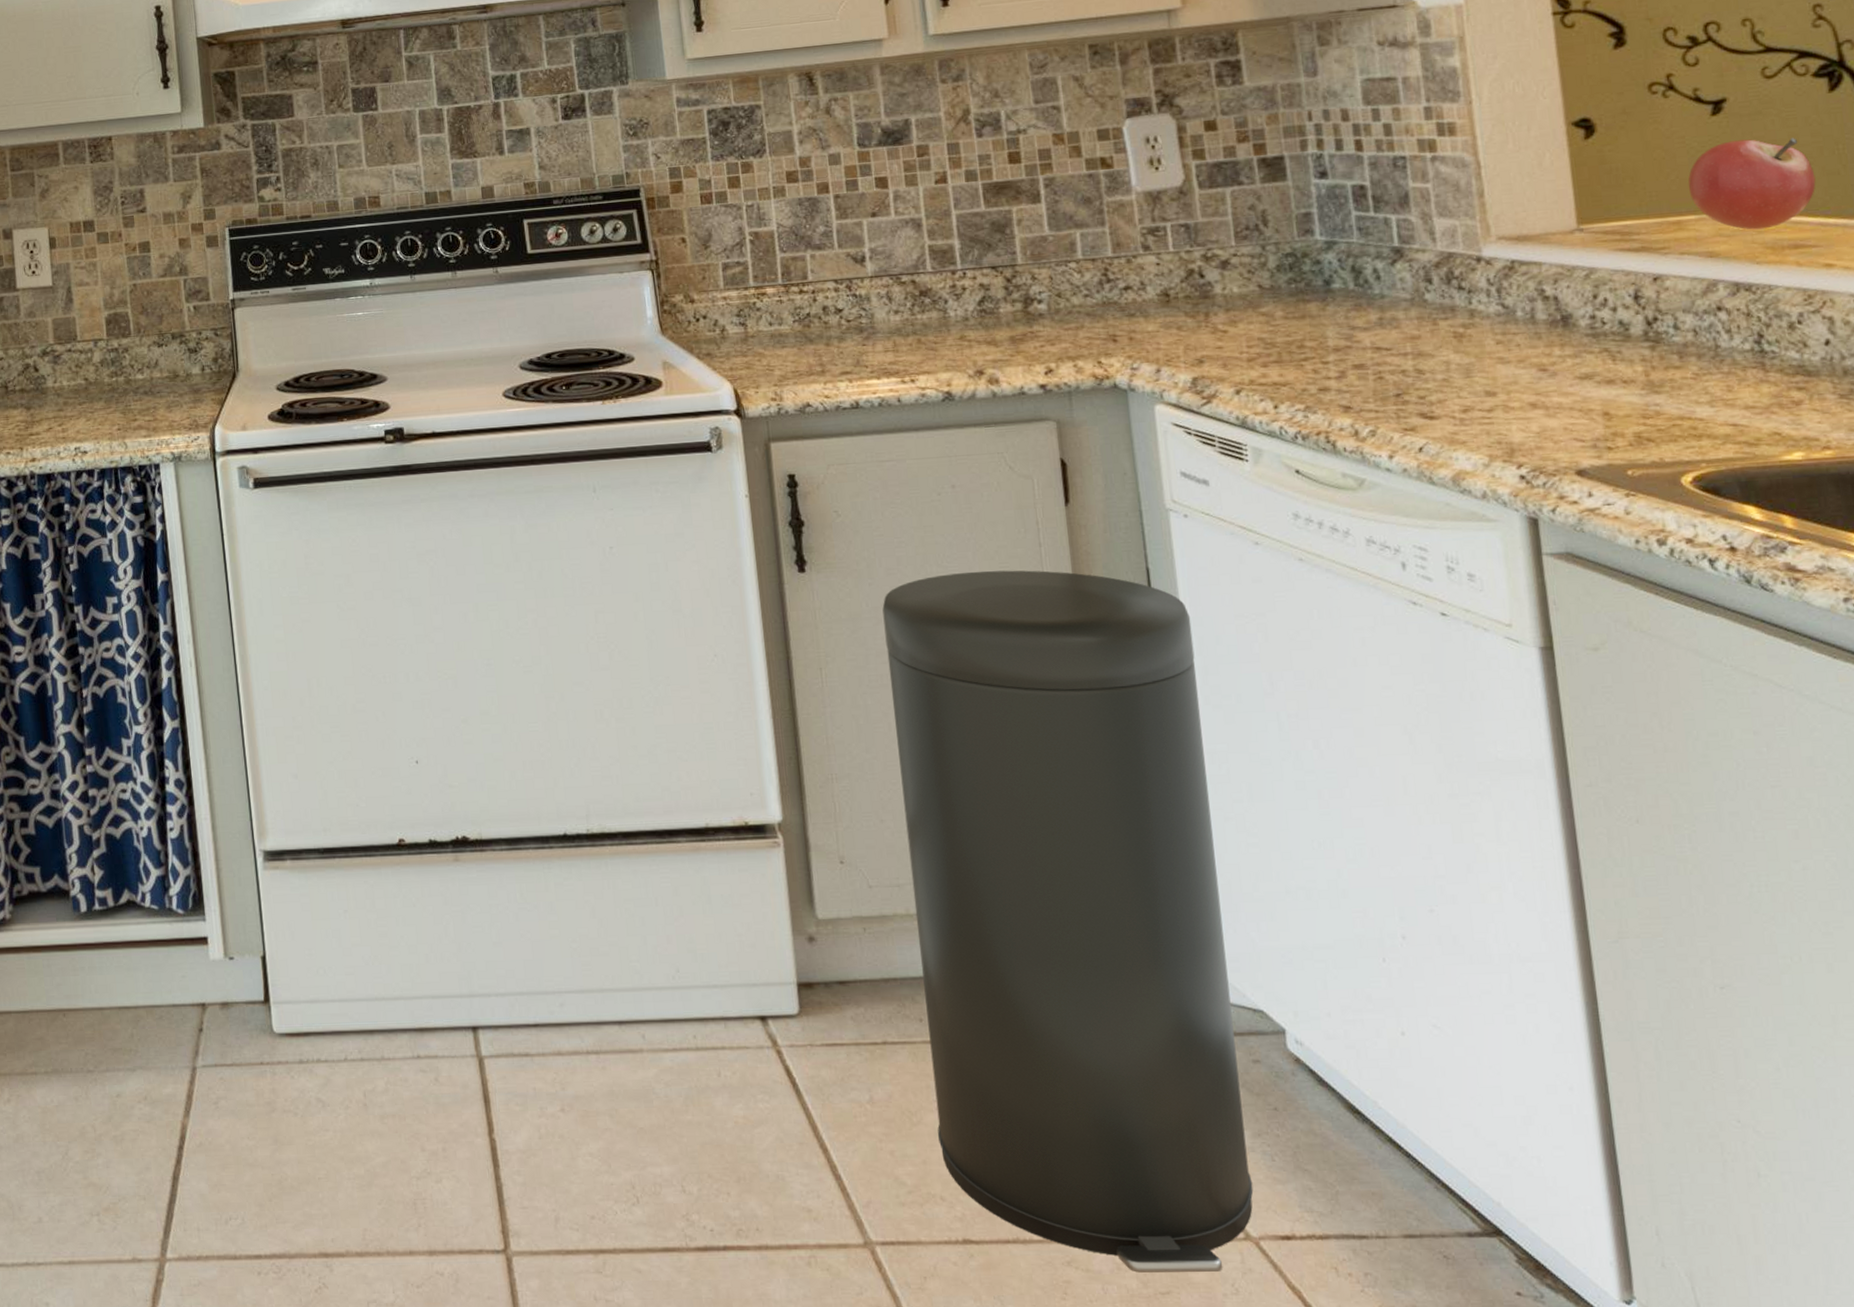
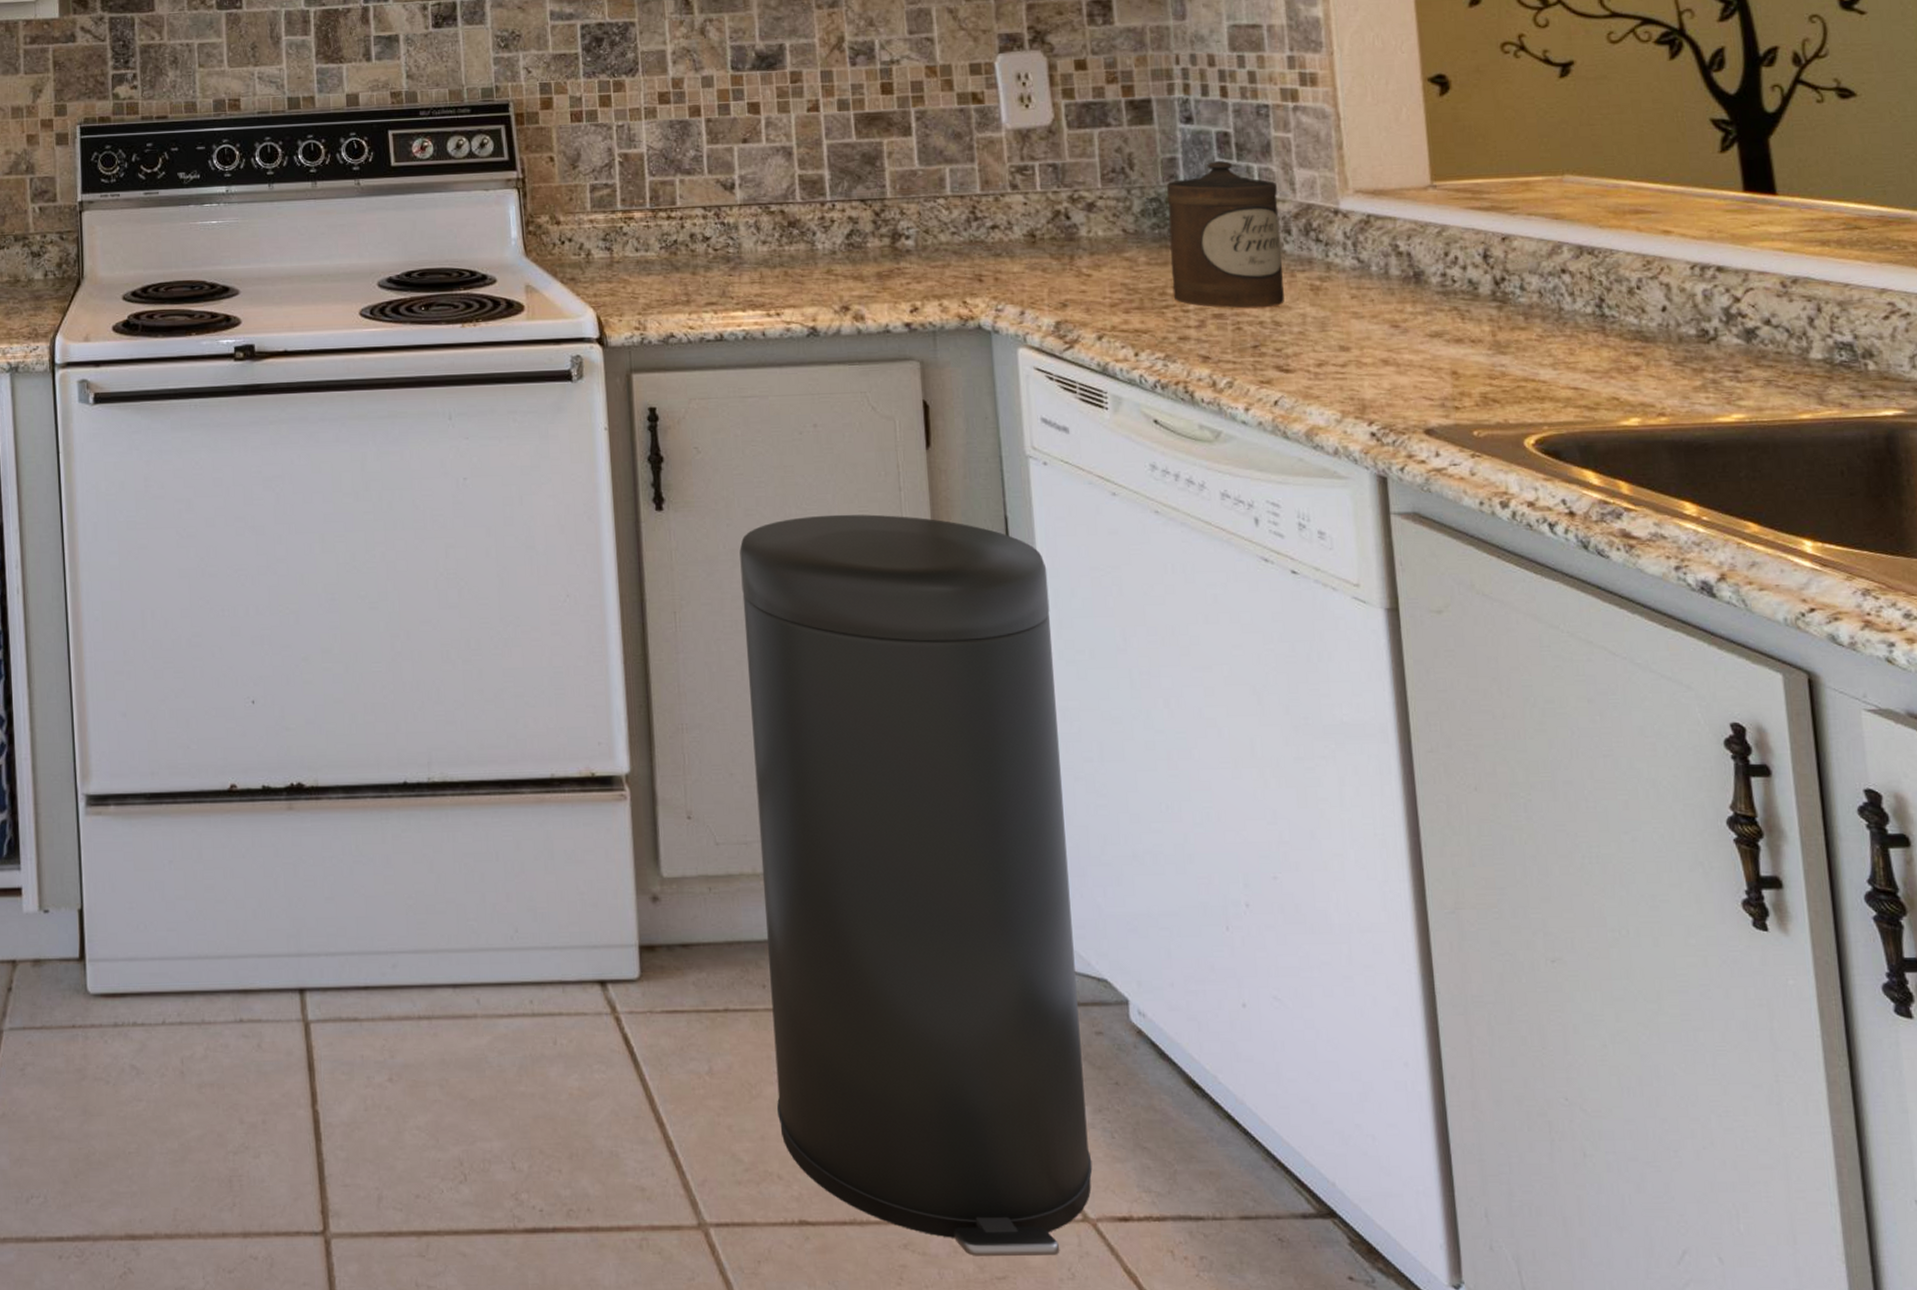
canister: none [1302,214,1427,359] -> present [1166,161,1284,309]
fruit: present [1688,138,1816,230] -> none [1536,103,1656,194]

